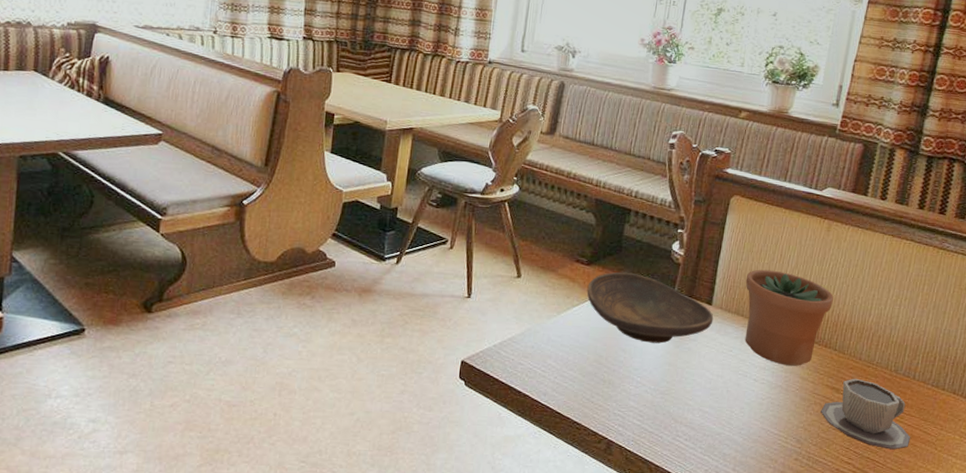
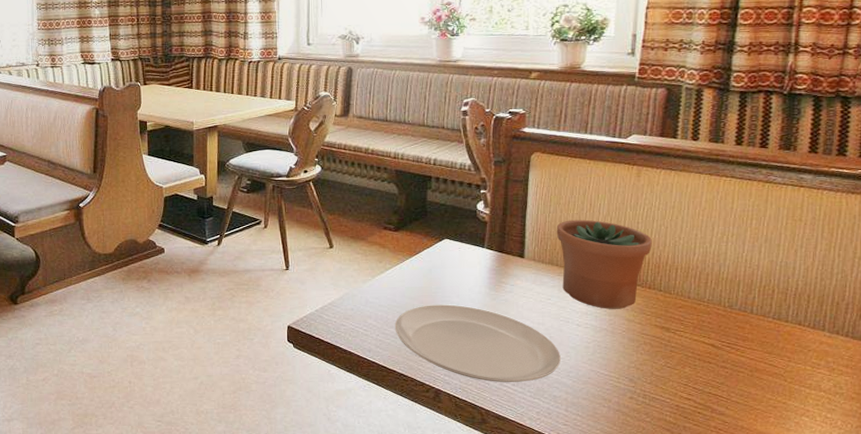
plate: none [574,348,735,437] -> present [394,304,561,382]
decorative bowl: present [586,271,714,344] -> none [398,234,528,298]
cup: present [821,378,911,450] -> none [652,316,755,384]

